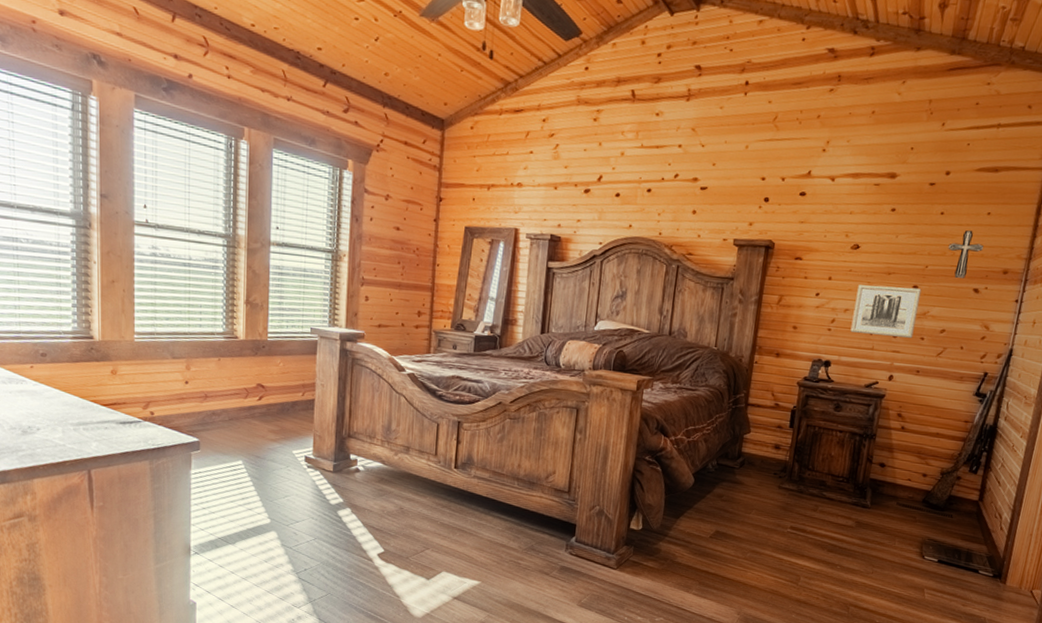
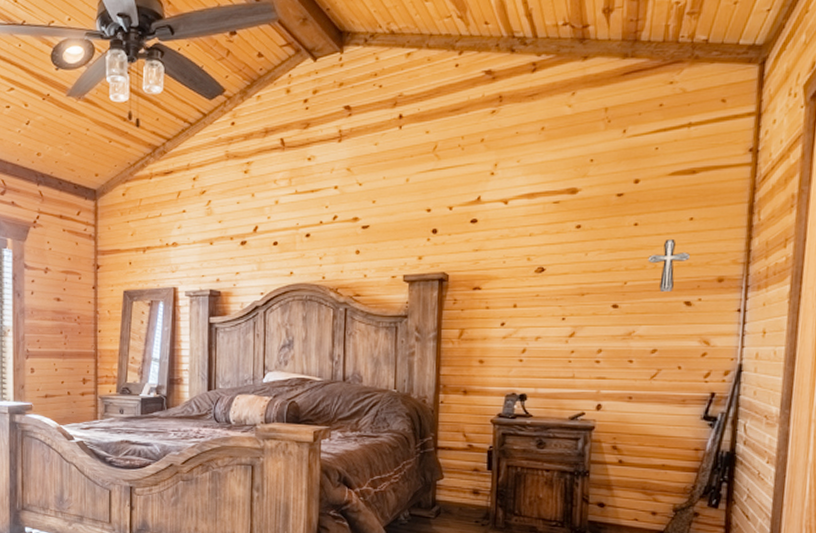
wall art: present [850,285,922,338] -> none [545,307,623,363]

